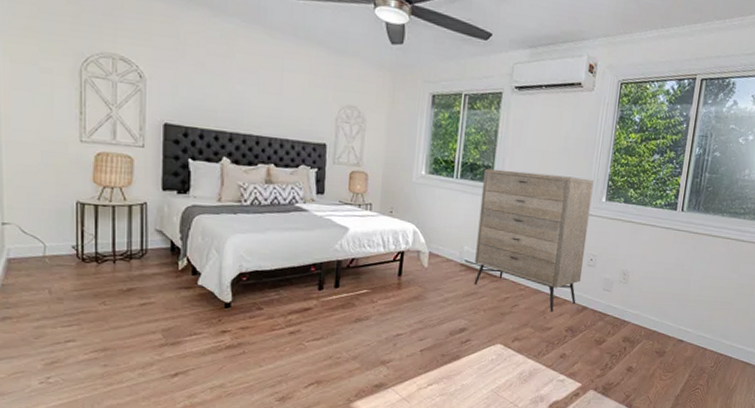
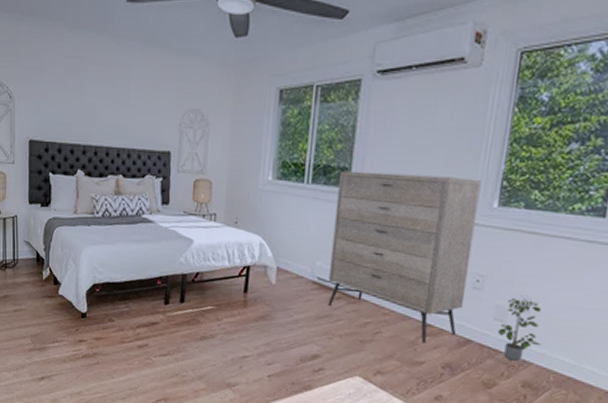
potted plant: none [606,273,636,321] -> present [498,298,542,361]

